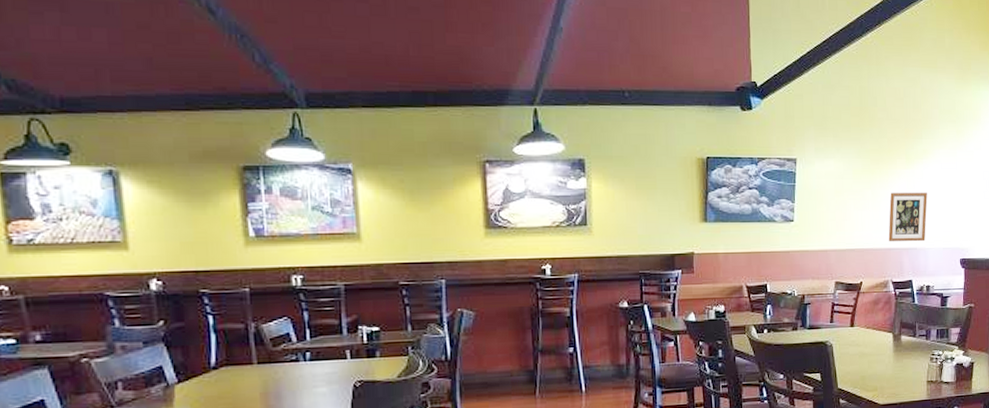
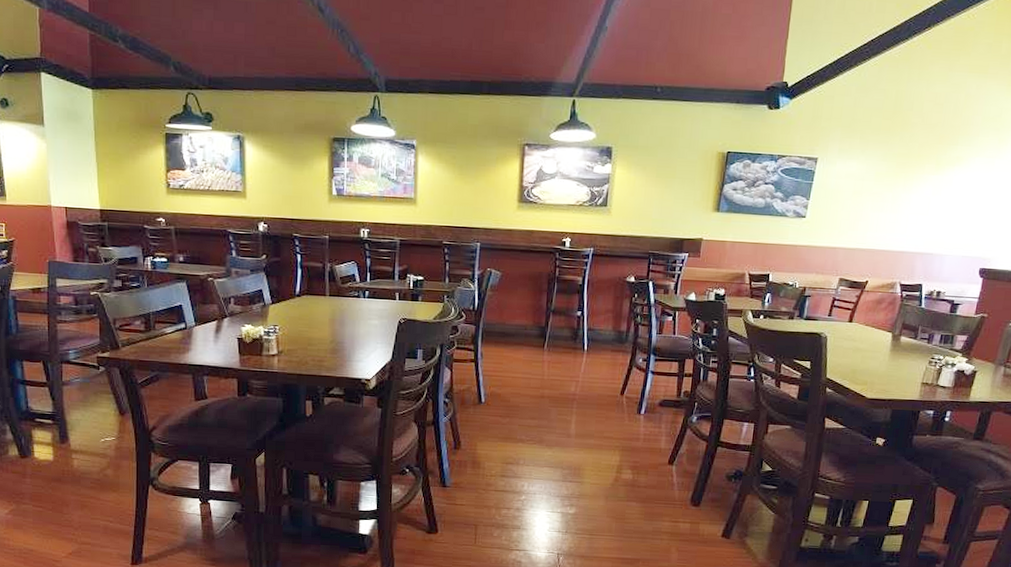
wall art: present [888,193,928,242] -> none [903,197,954,248]

